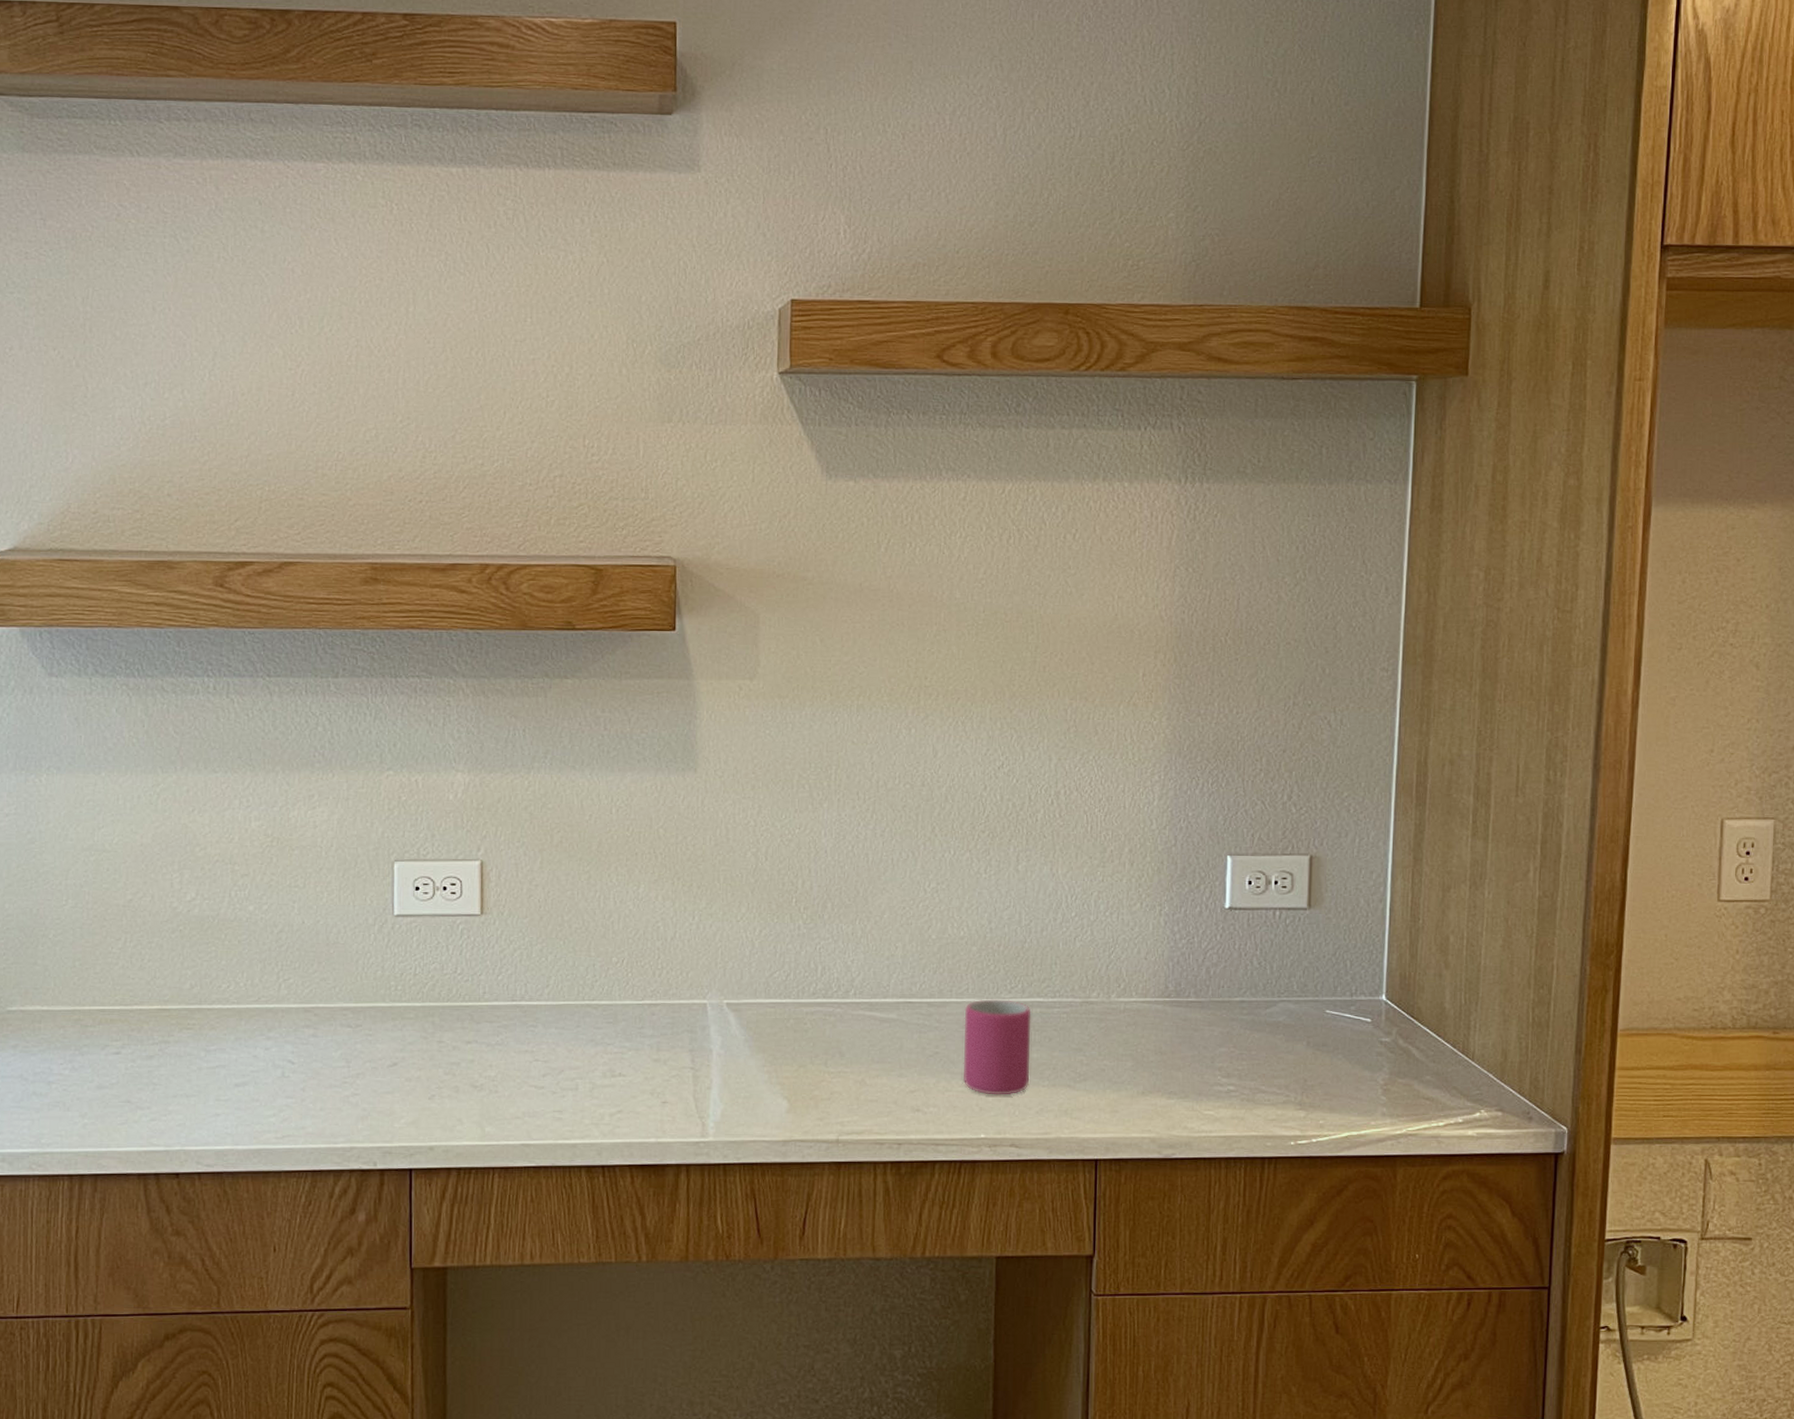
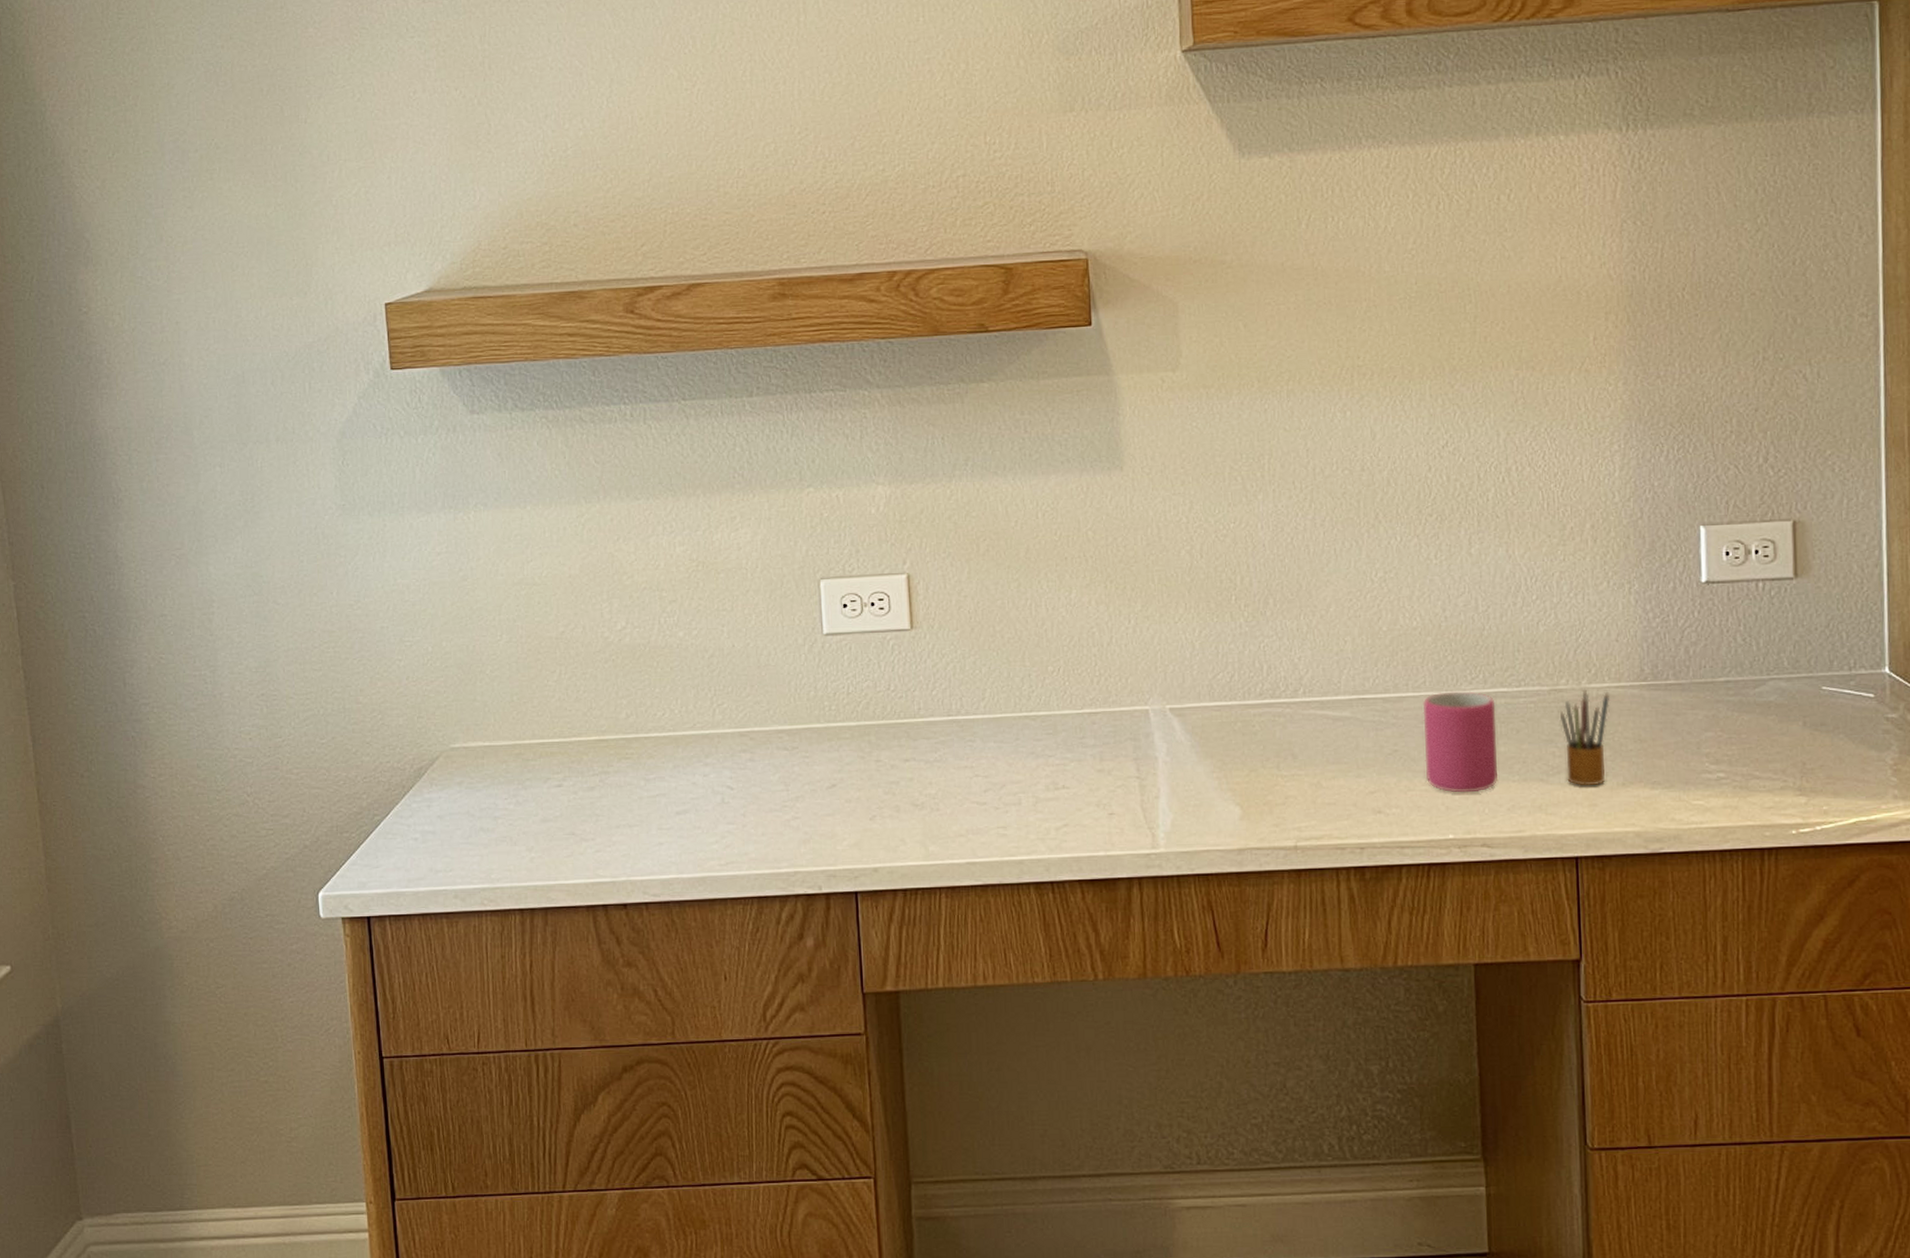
pencil box: none [1089,1002,1136,1094] -> present [1559,689,1610,786]

